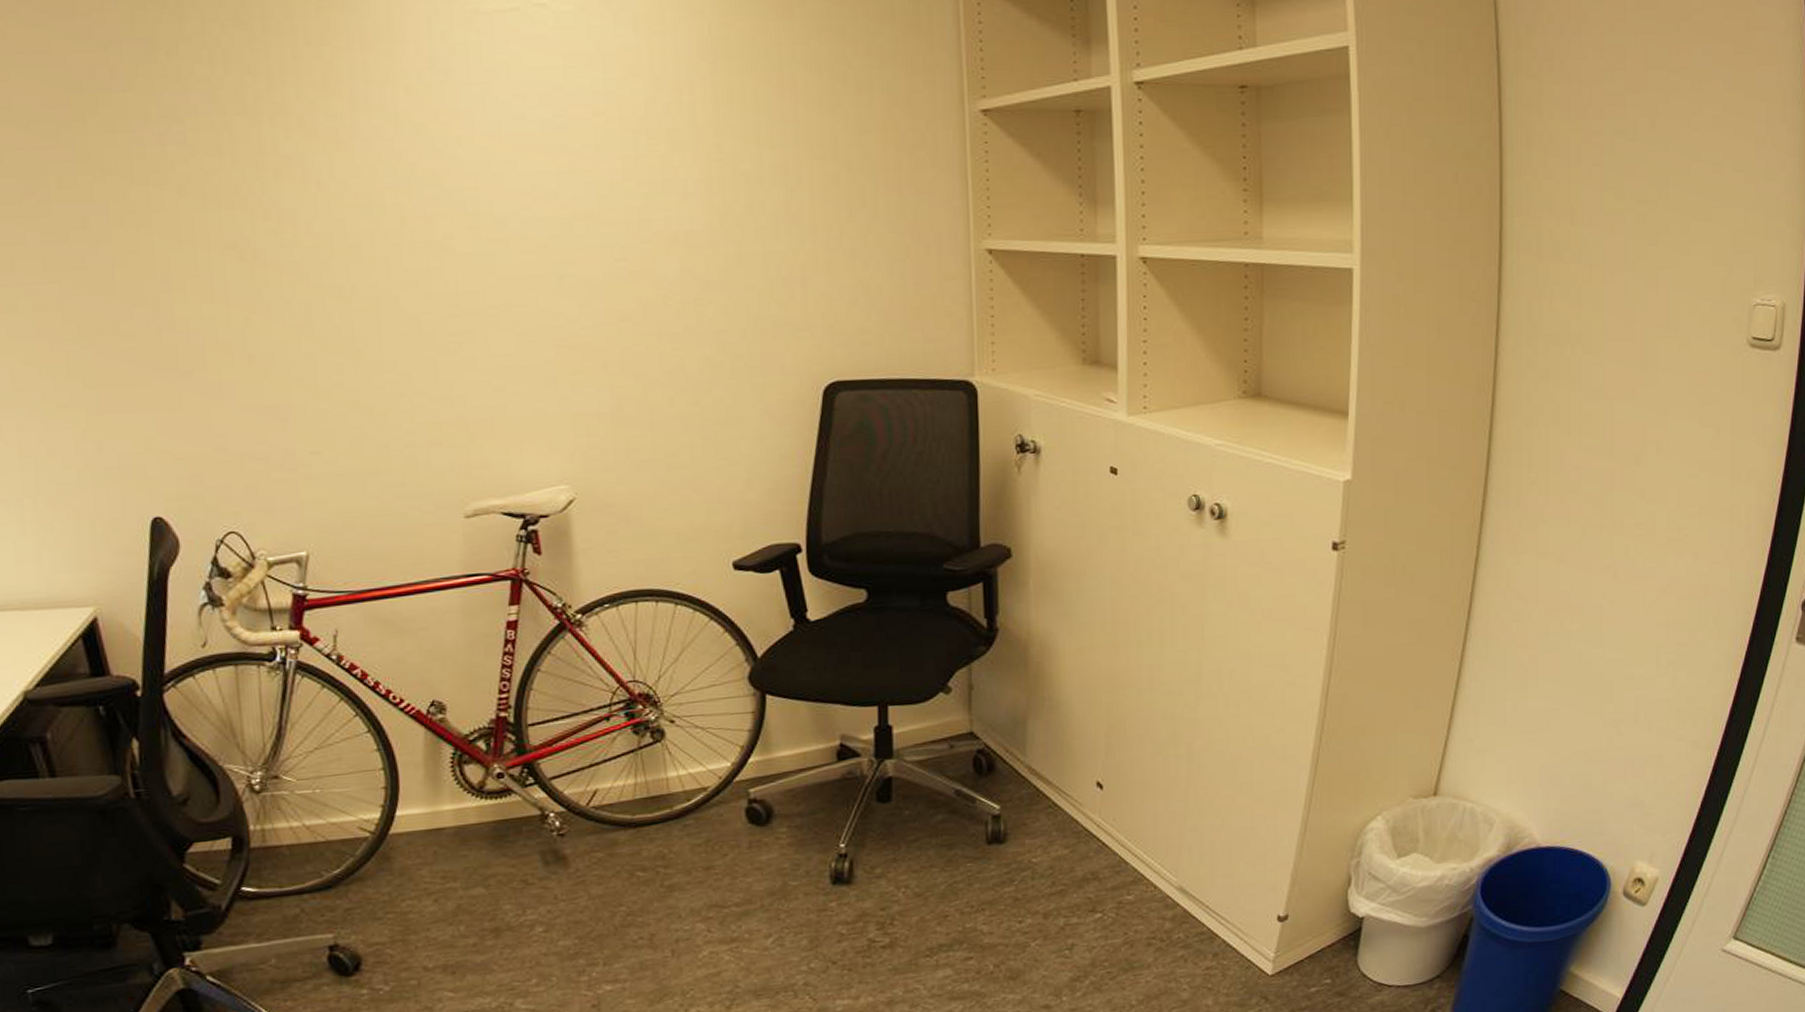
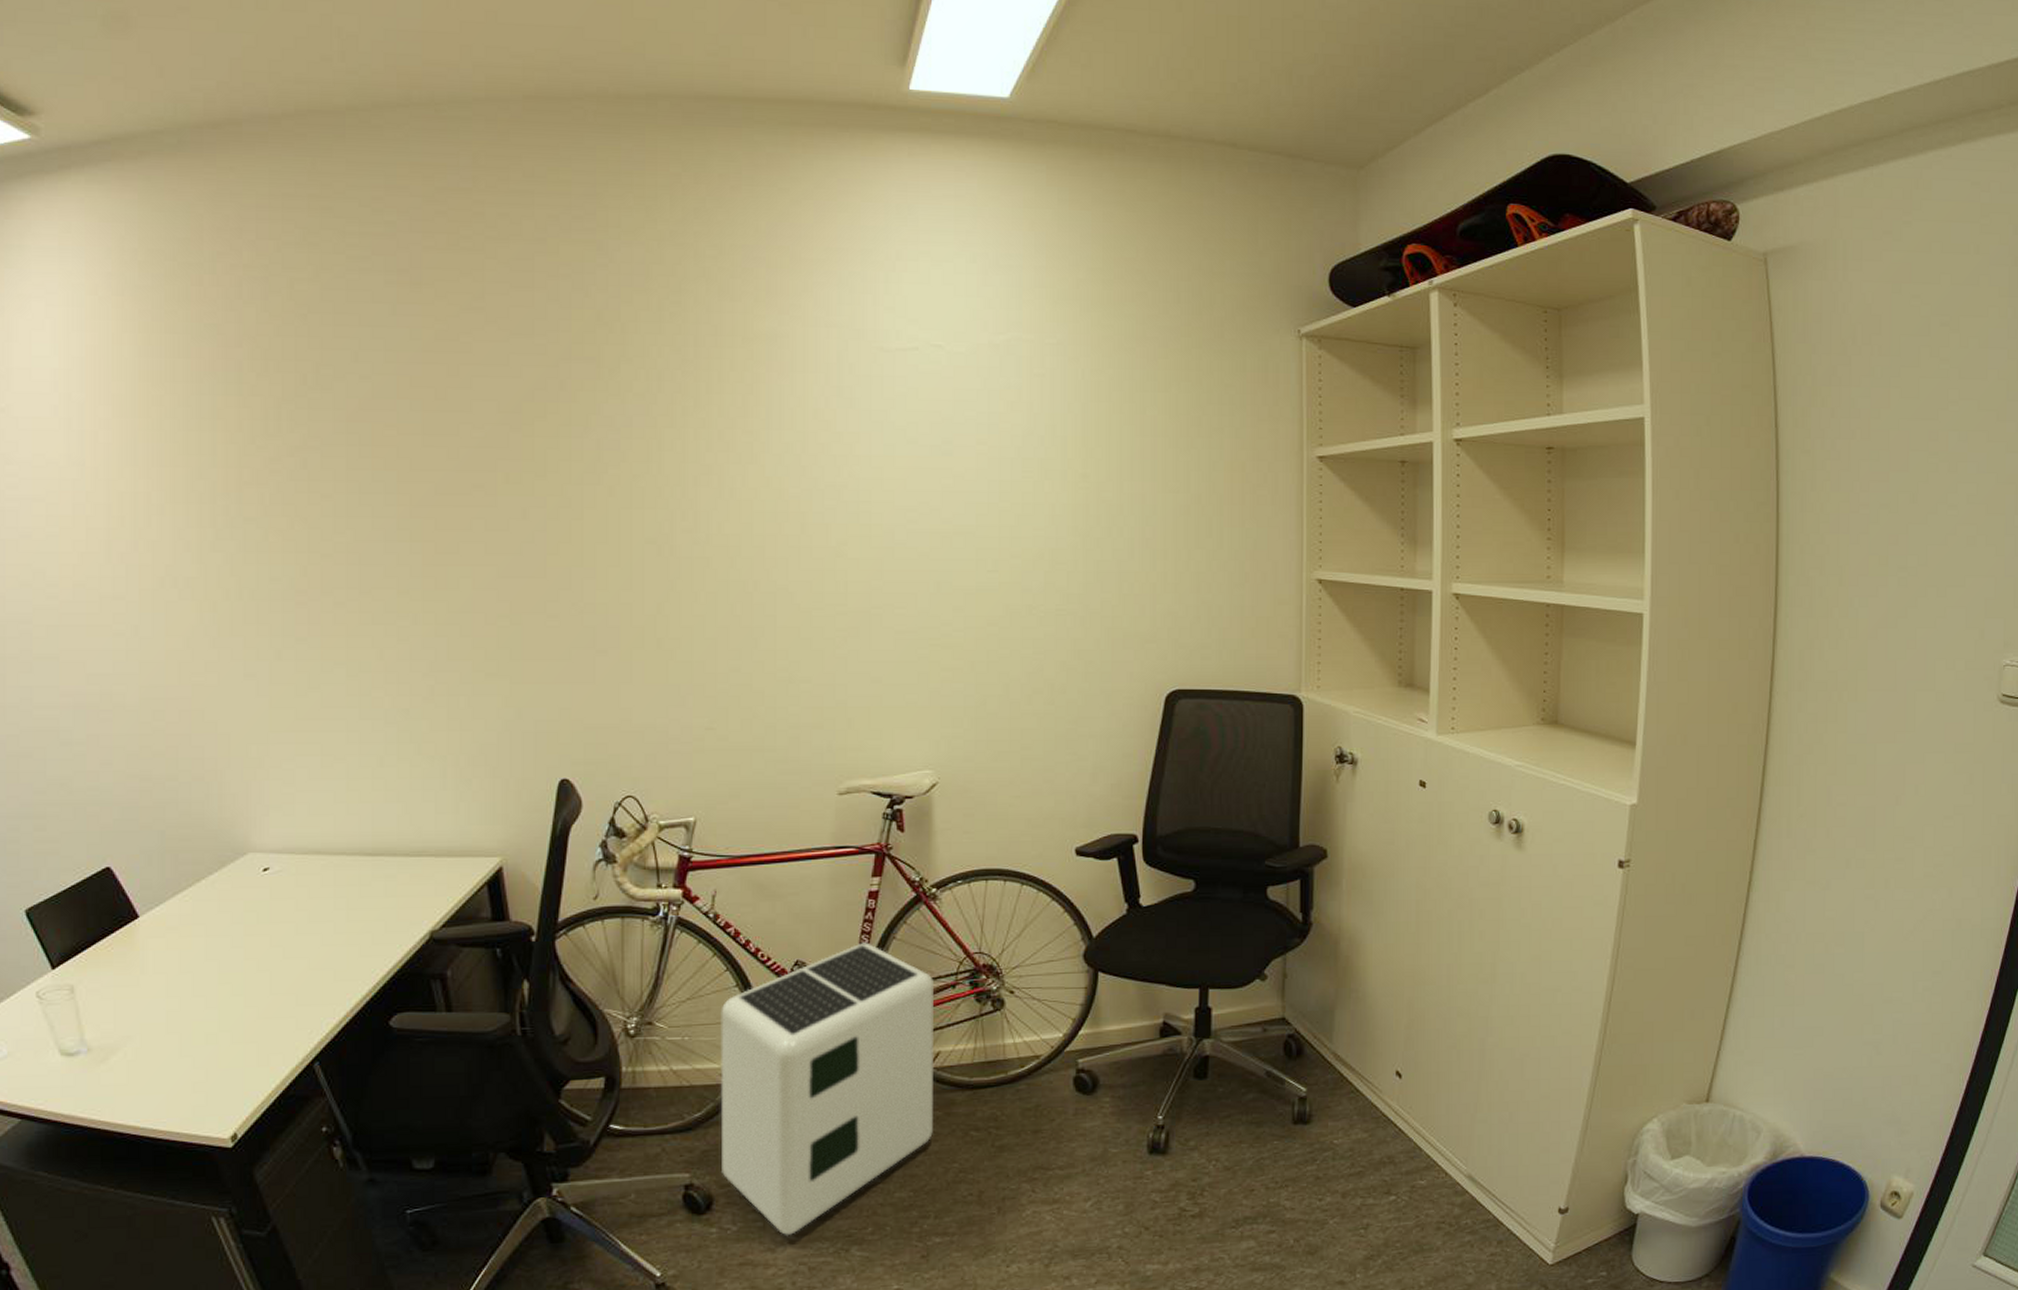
air purifier: none [353,677,596,992] -> present [720,942,933,1235]

